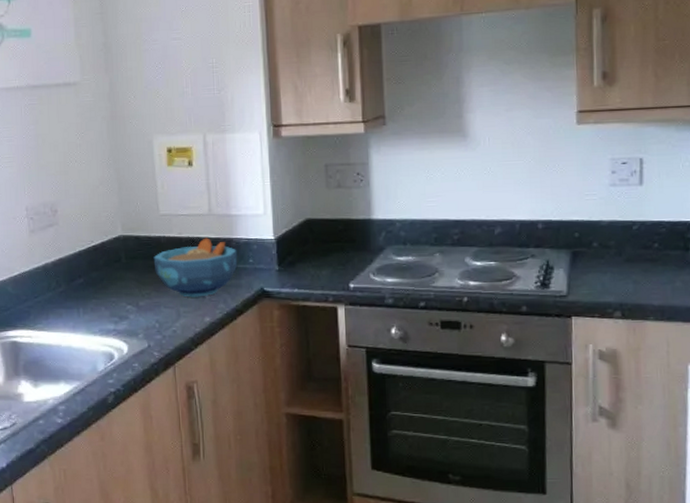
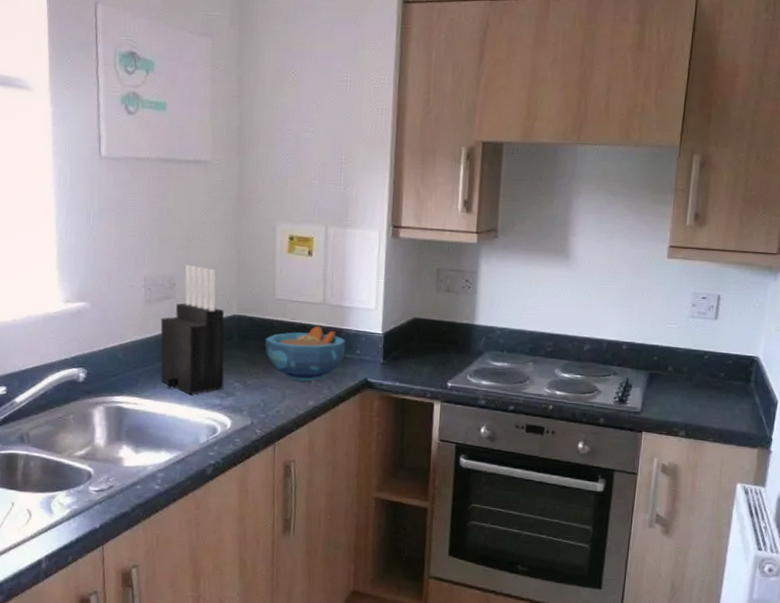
knife block: none [46,189,116,322] -> present [160,264,225,395]

